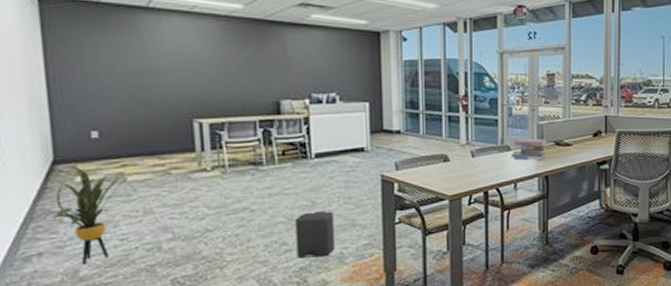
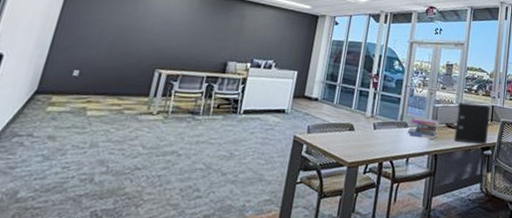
house plant: present [48,167,138,265] -> none [12,98,98,187]
pedal bin: present [295,211,335,258] -> none [204,162,246,207]
binder: none [565,116,603,159] -> present [454,103,490,144]

